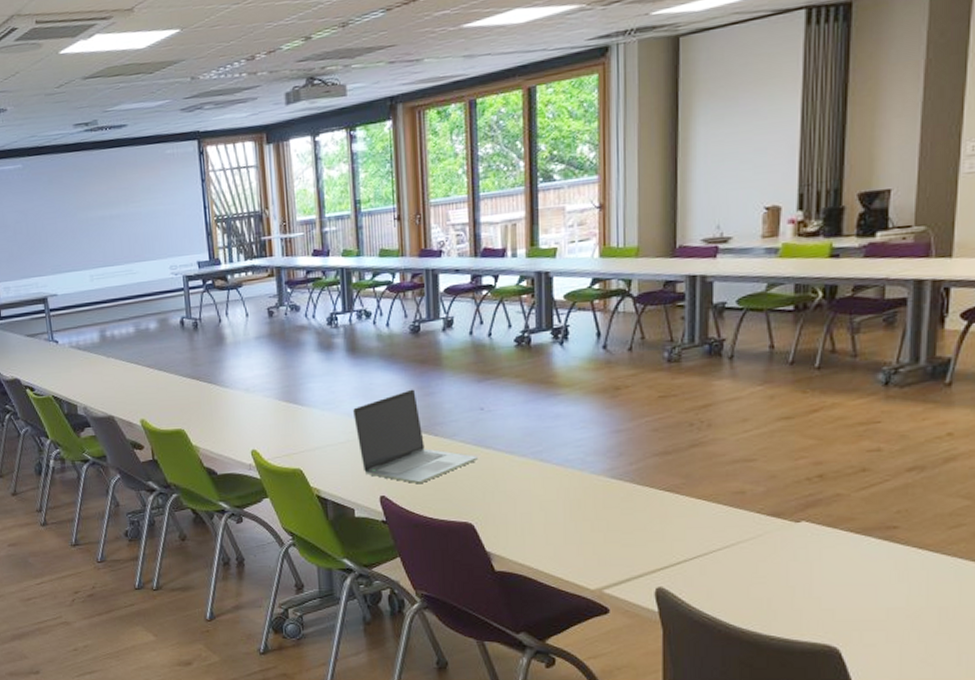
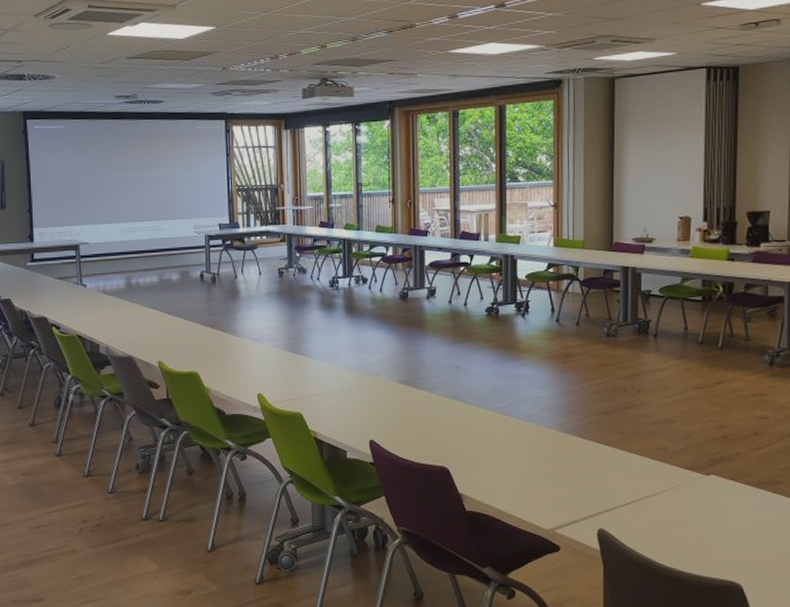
laptop: present [352,389,478,484] -> none [348,347,453,431]

